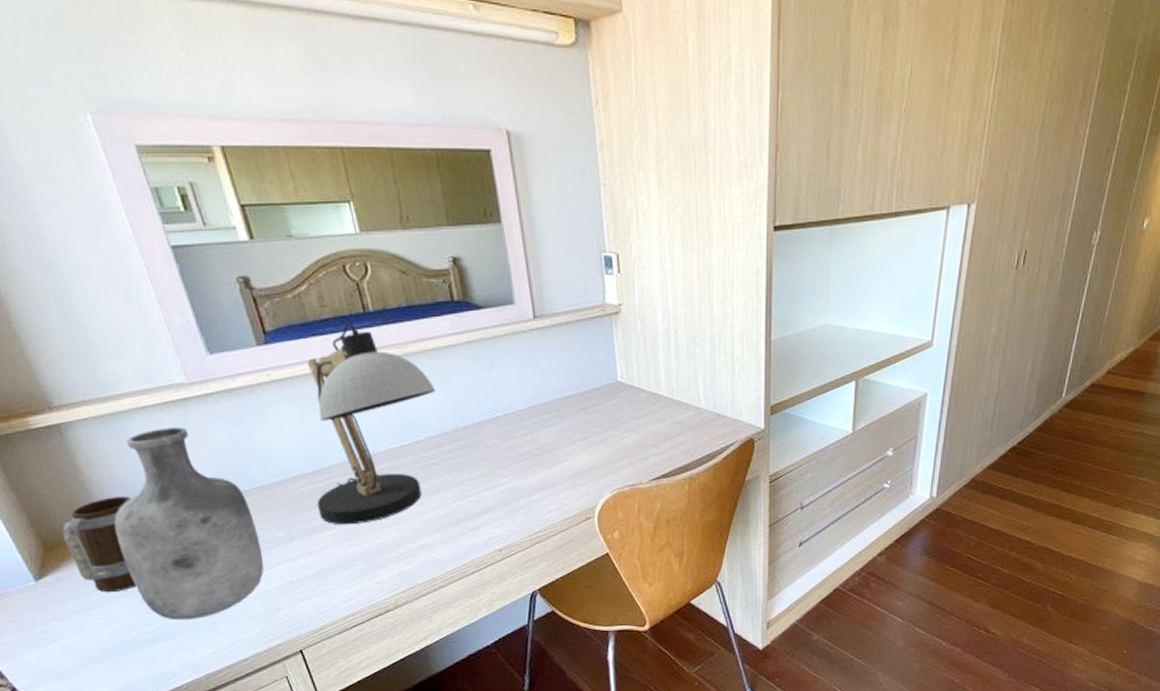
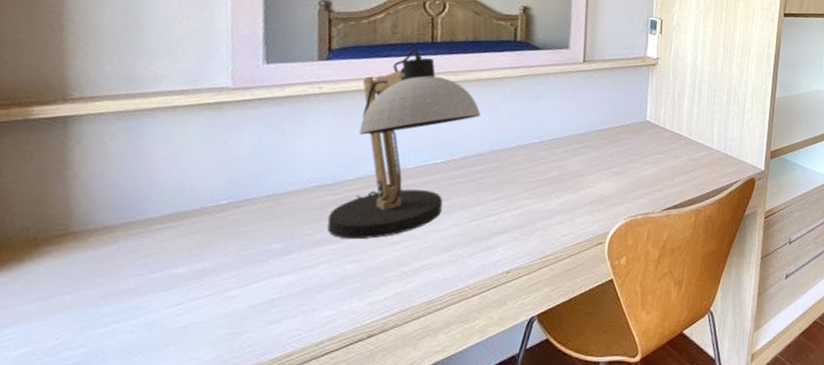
mug: present [62,495,137,593] -> none [9,195,118,307]
vase: present [114,427,264,621] -> none [76,128,253,343]

